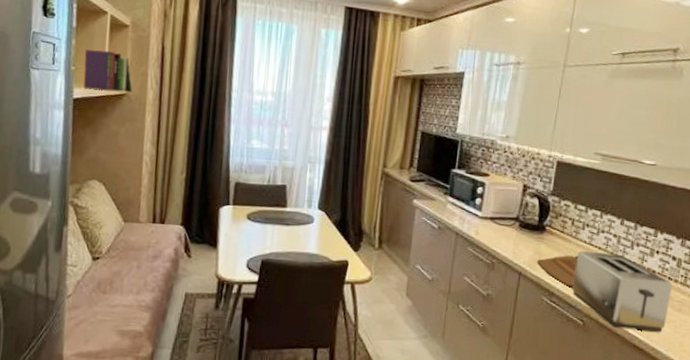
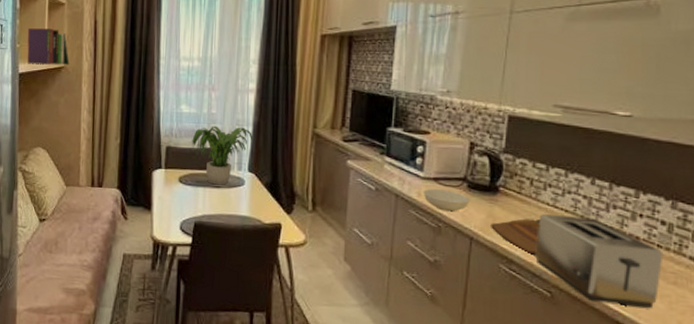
potted plant: none [262,162,325,223] -> present [192,126,253,185]
bowl: none [480,227,521,249] -> present [423,188,471,212]

